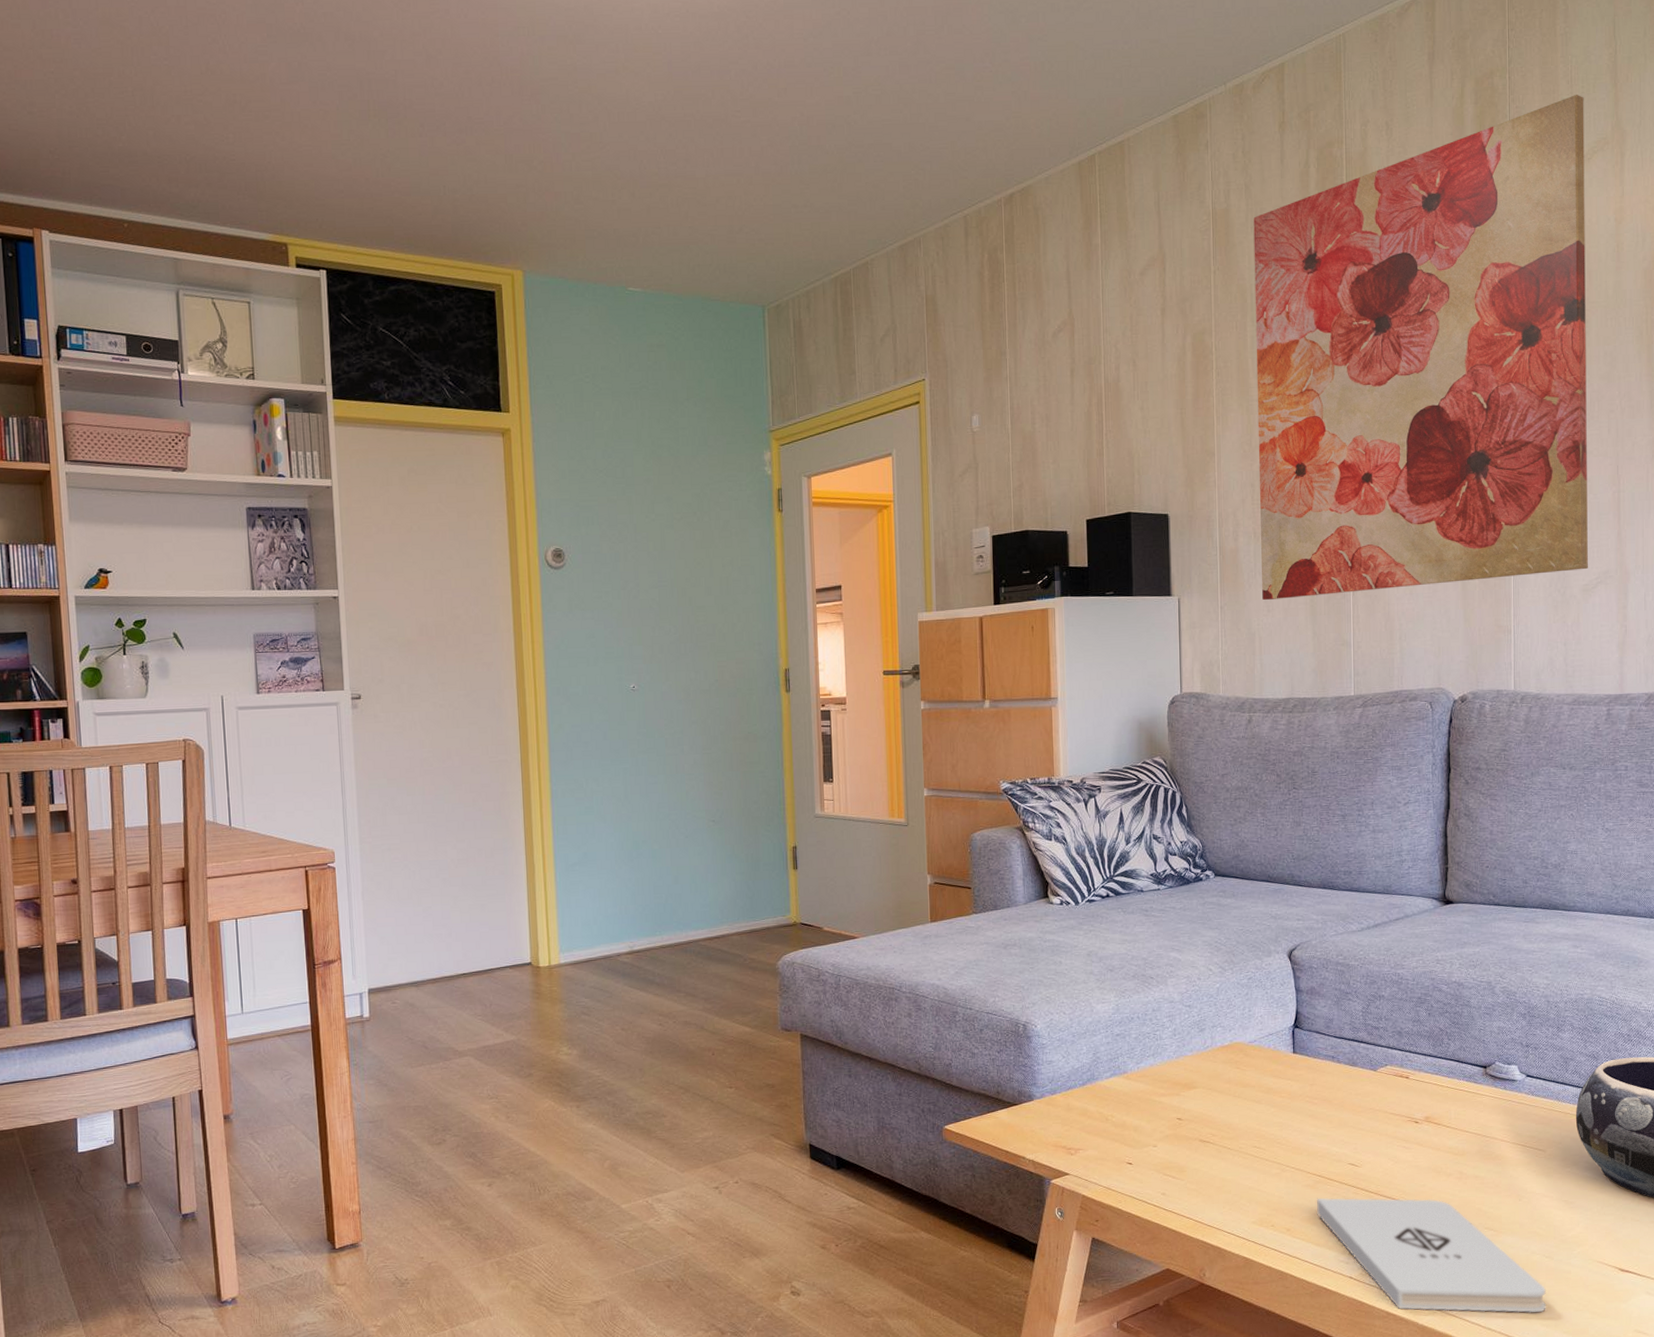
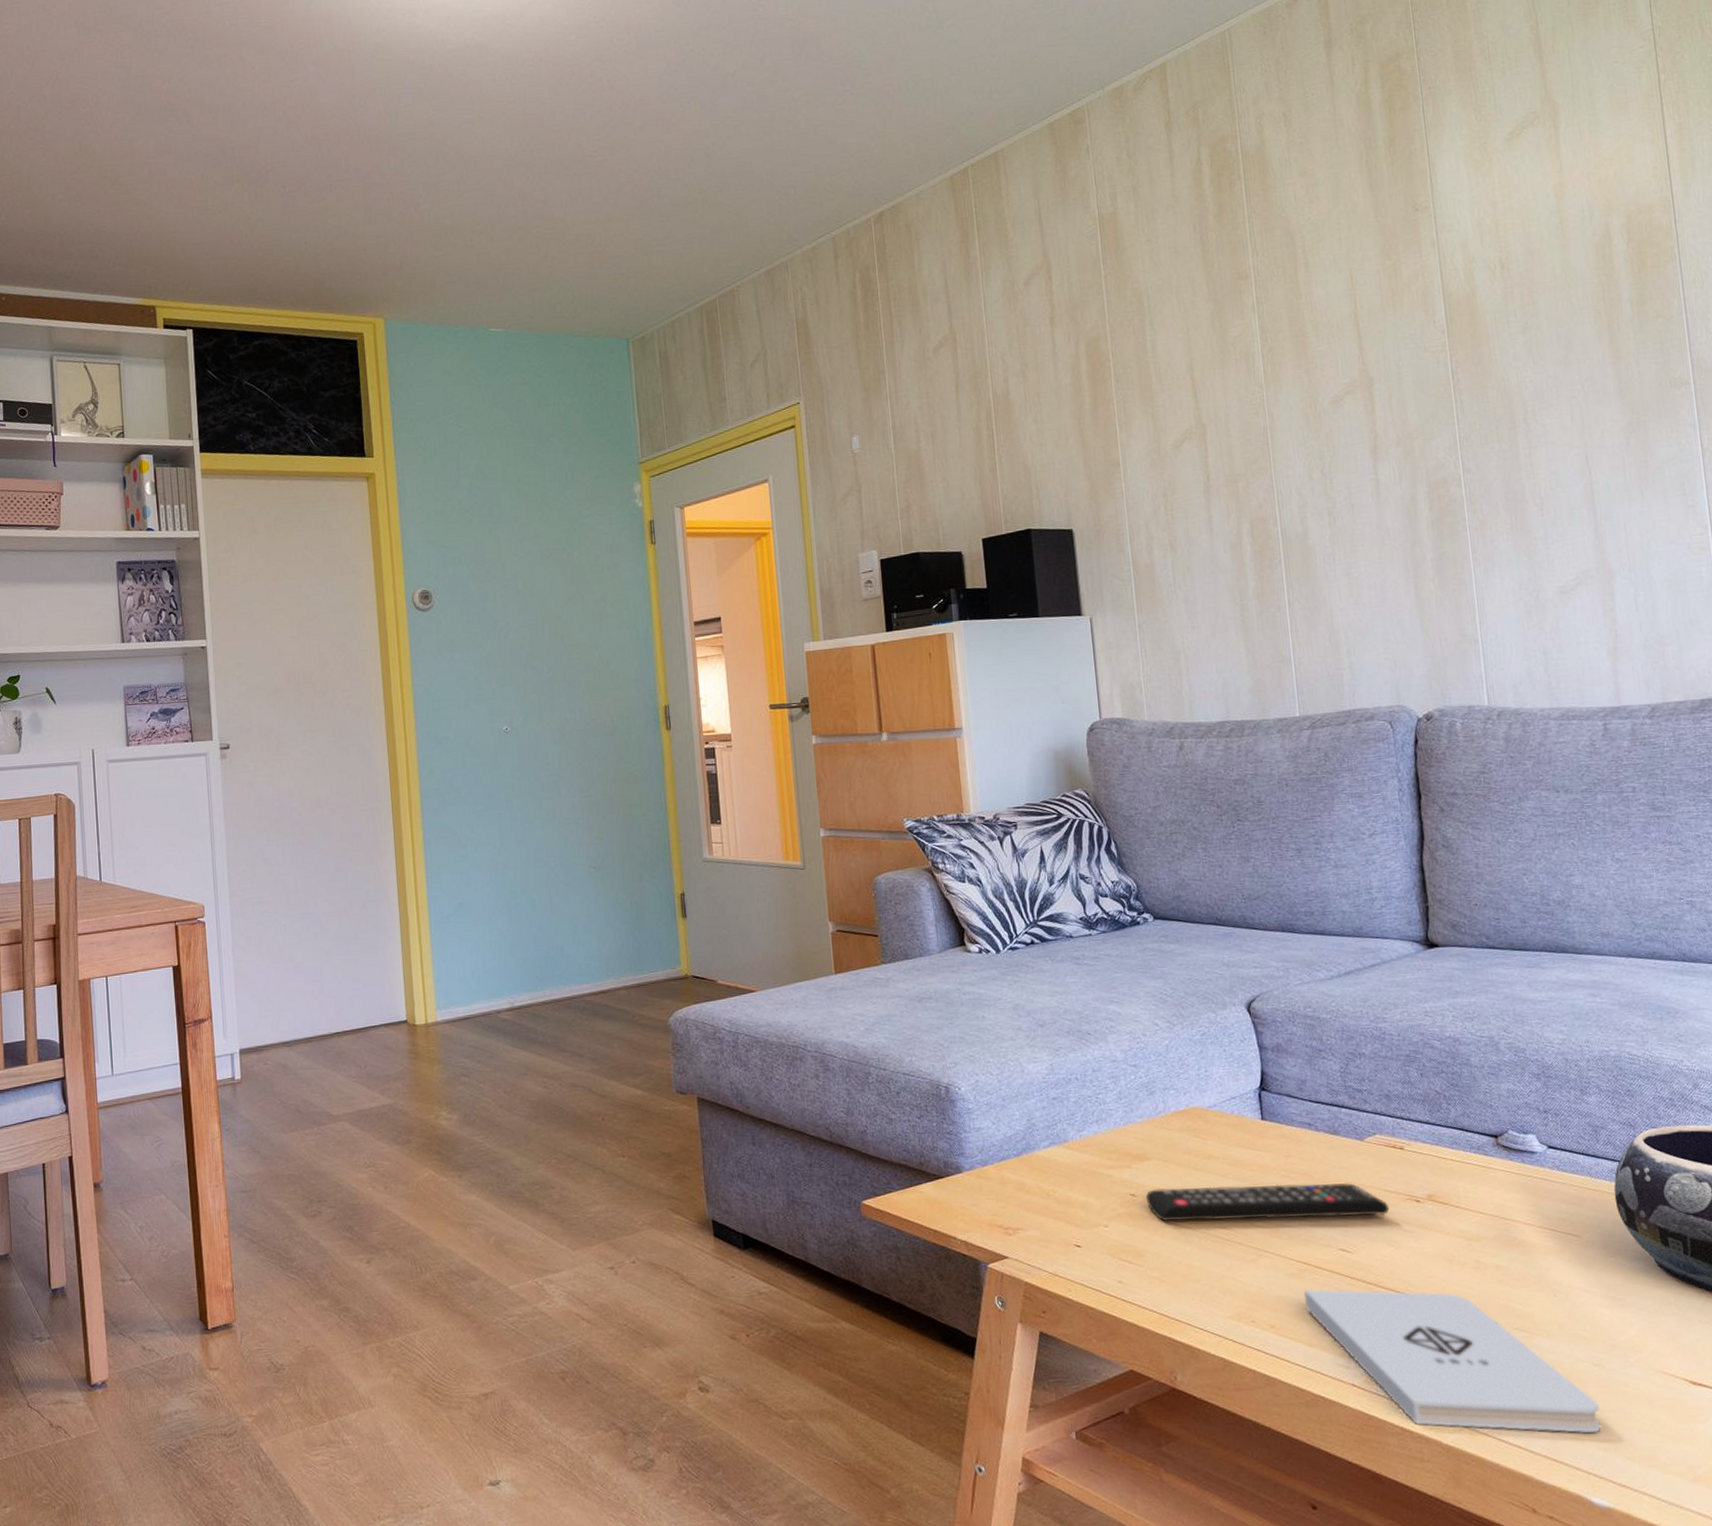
remote control: none [1190,1106,1393,1142] -> present [1145,1182,1390,1222]
wall art: present [1253,95,1589,601] -> none [1144,70,1564,617]

